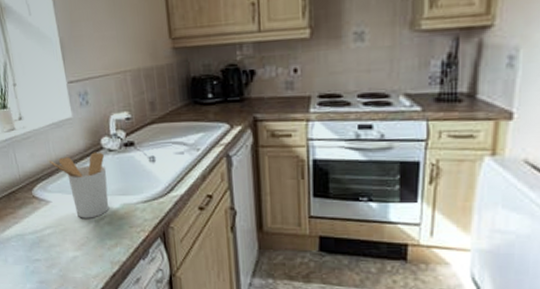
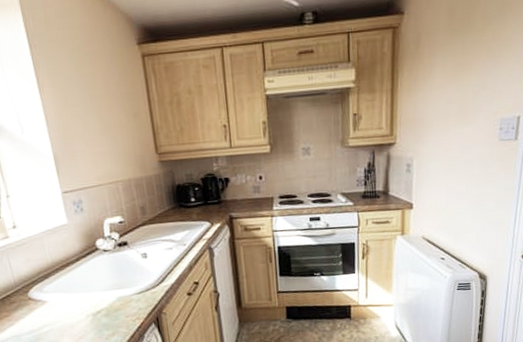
utensil holder: present [49,152,109,218] -> none [45,252,105,314]

